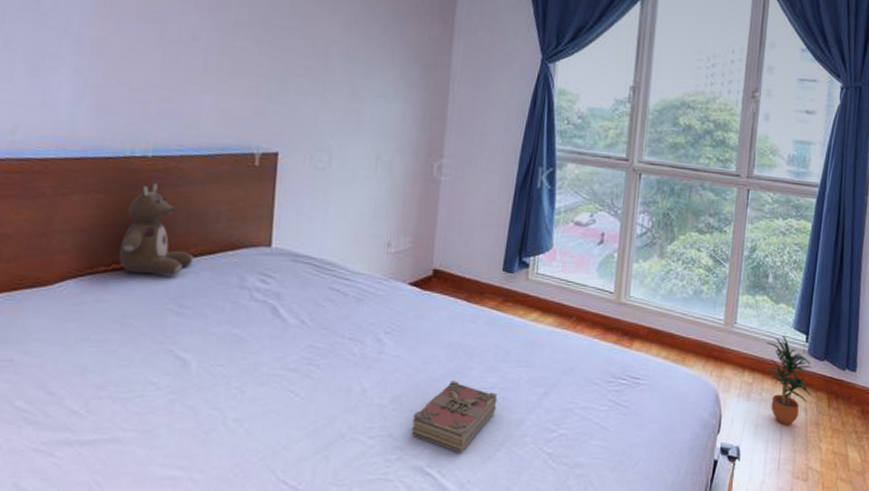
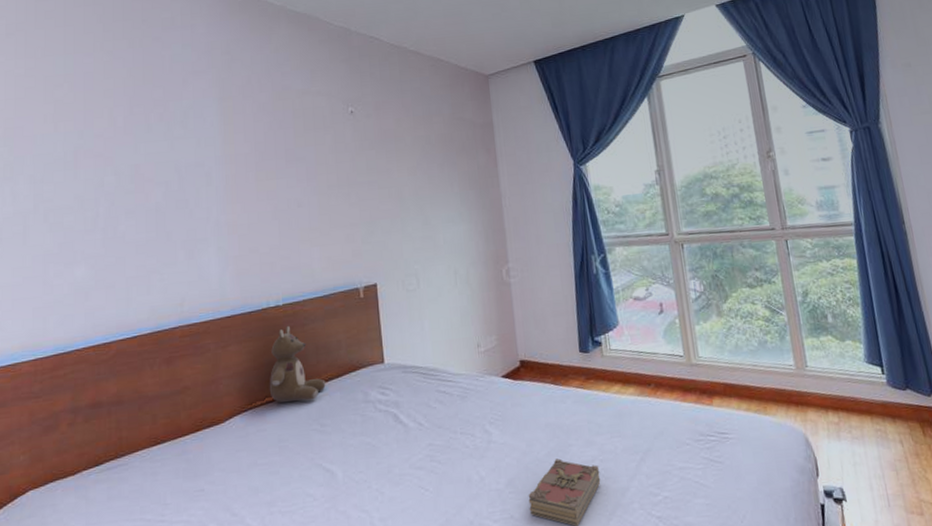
potted plant: present [766,336,811,426] -> none [842,372,903,461]

